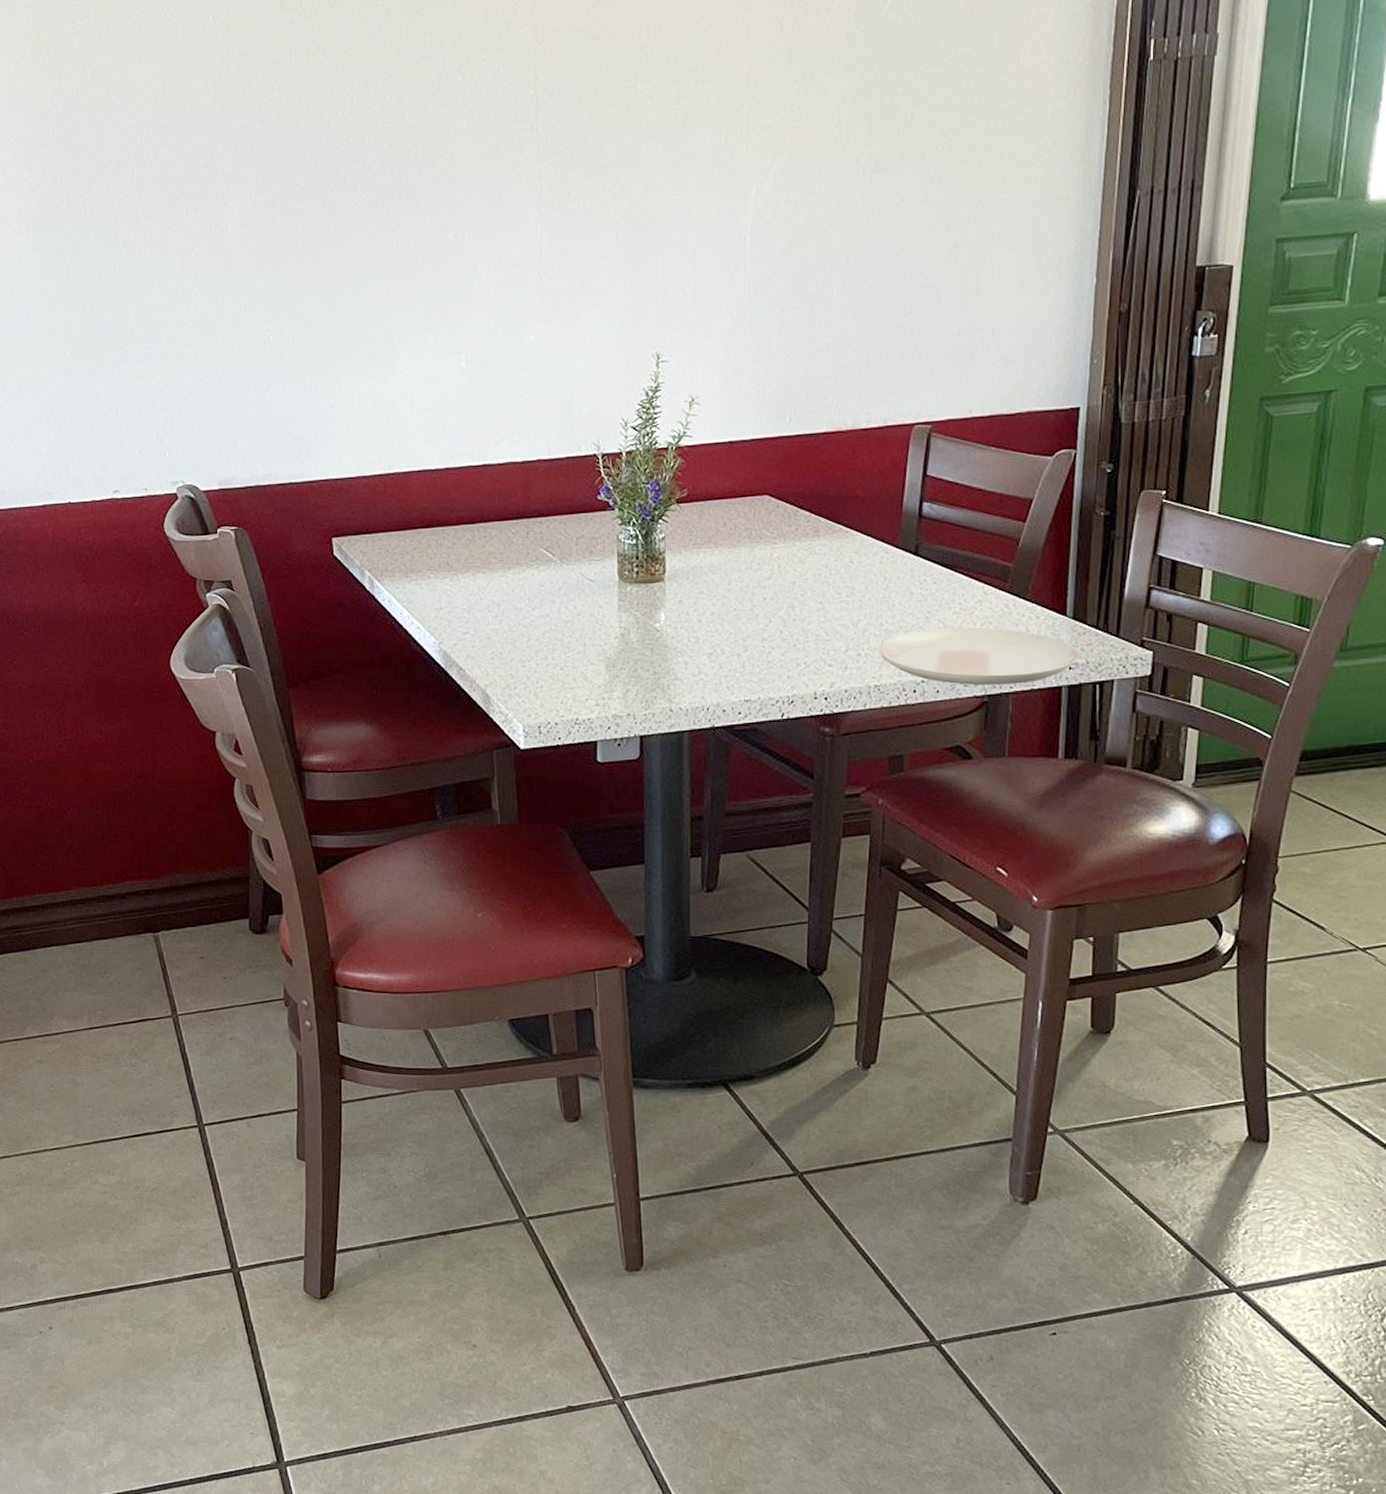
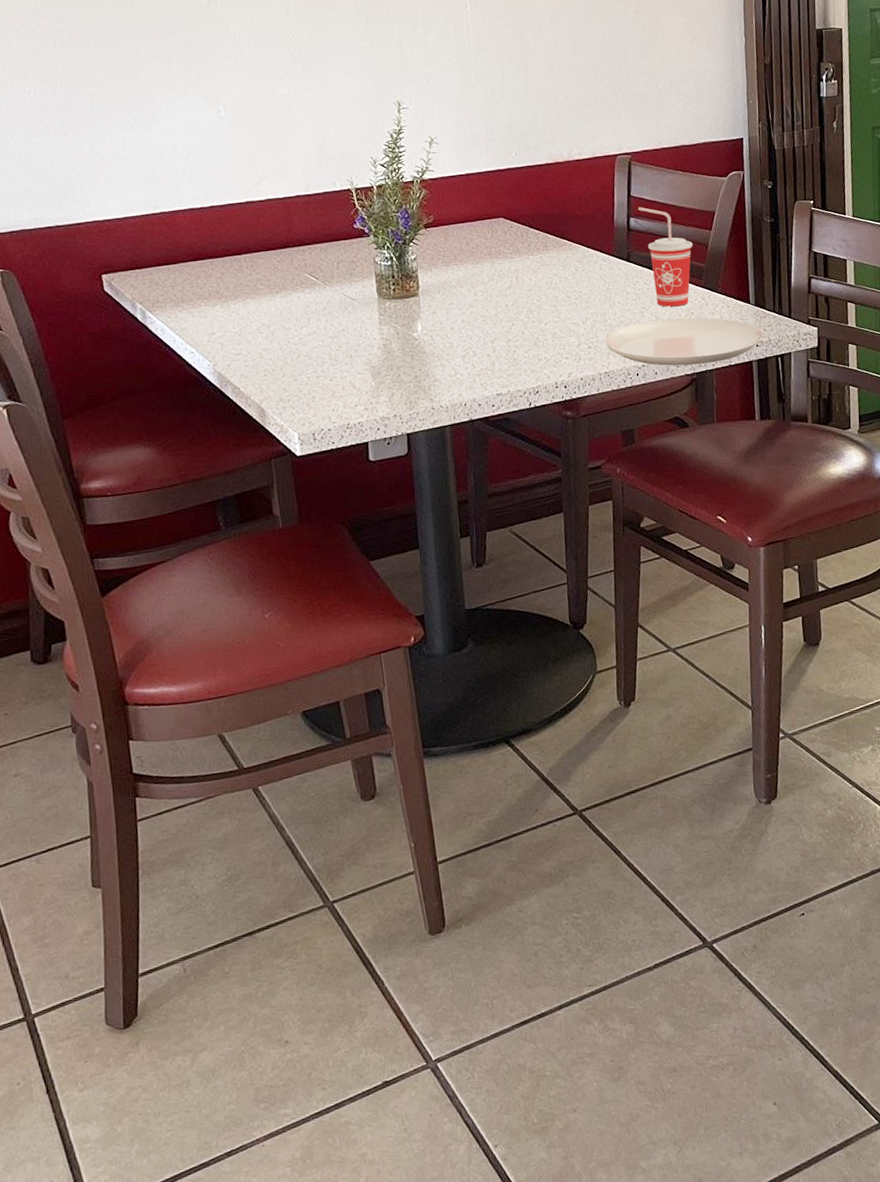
beverage cup: none [935,489,1000,614] -> present [638,207,693,307]

